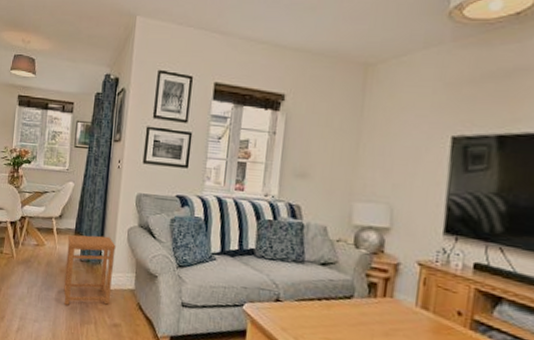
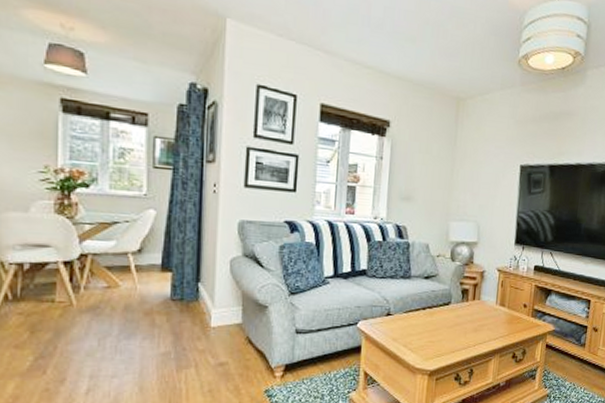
side table: present [63,234,116,305] -> none [151,269,217,352]

